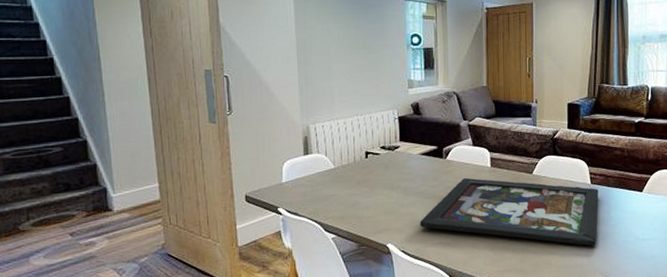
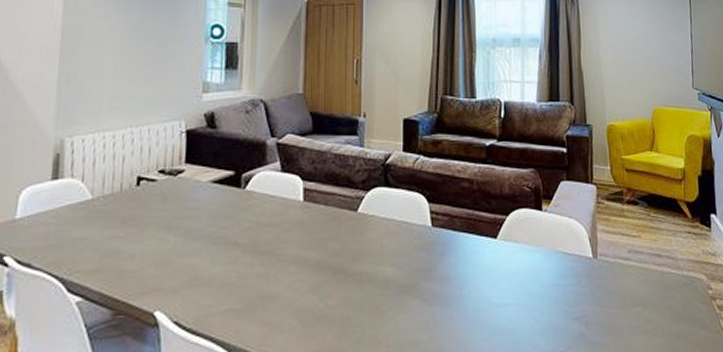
board game: present [420,177,599,246] -> none [203,215,442,315]

